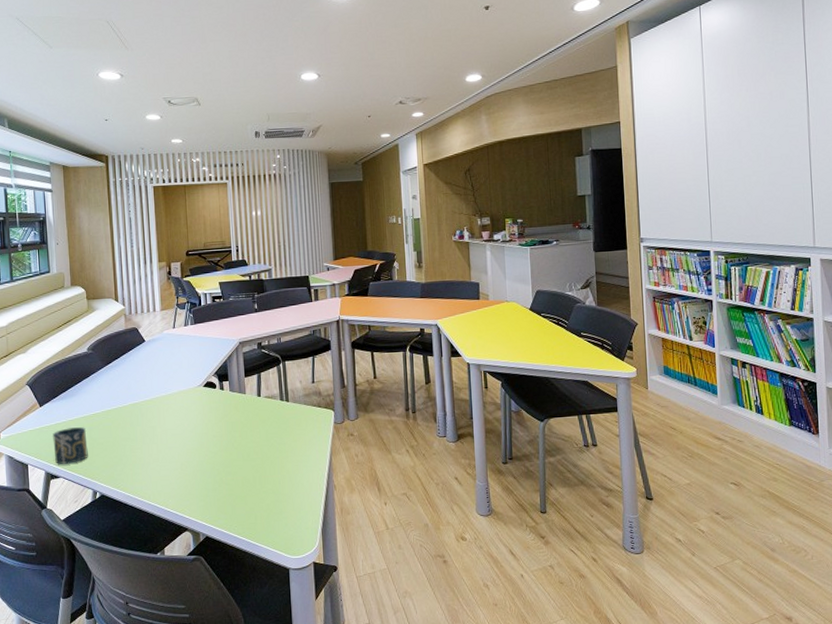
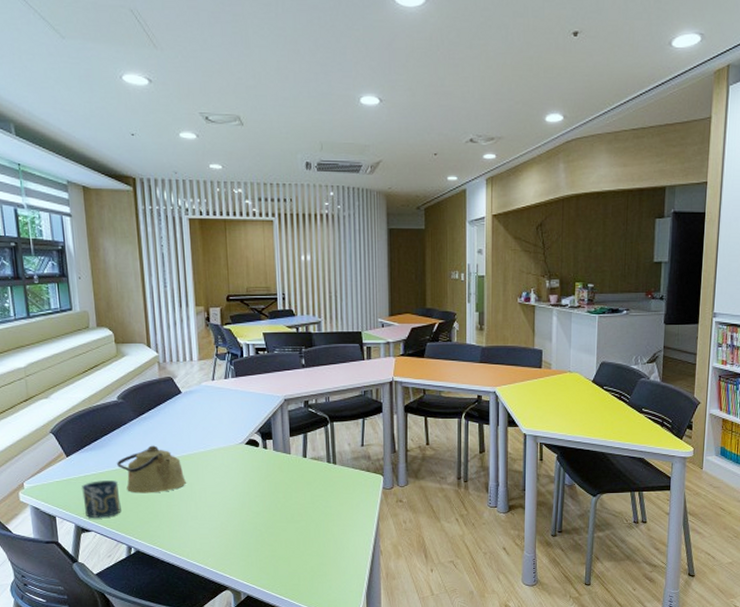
kettle: none [84,392,148,439] -> present [116,445,186,494]

